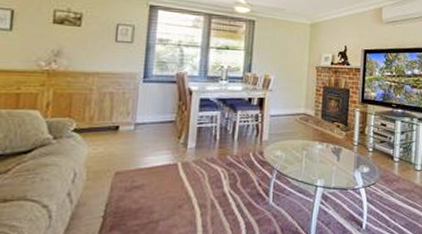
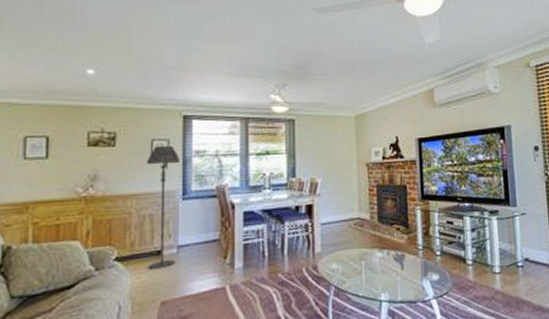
floor lamp: none [104,31,143,143] -> present [146,146,179,270]

